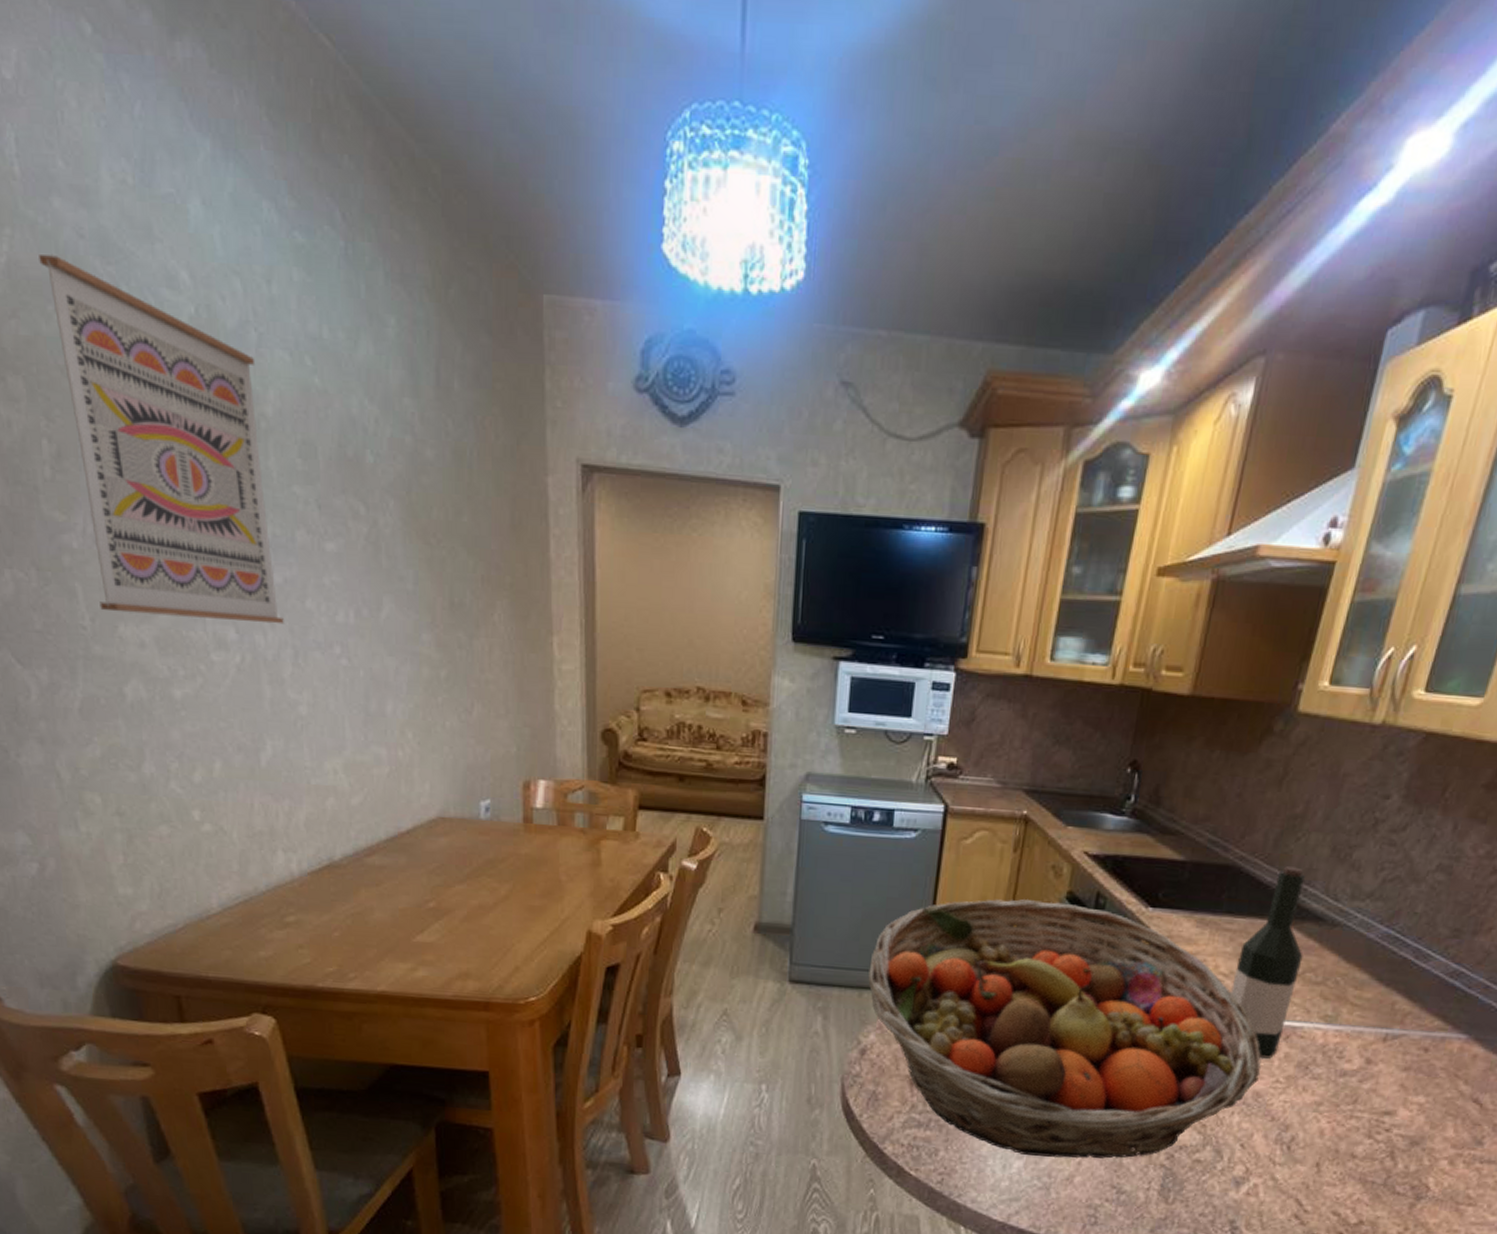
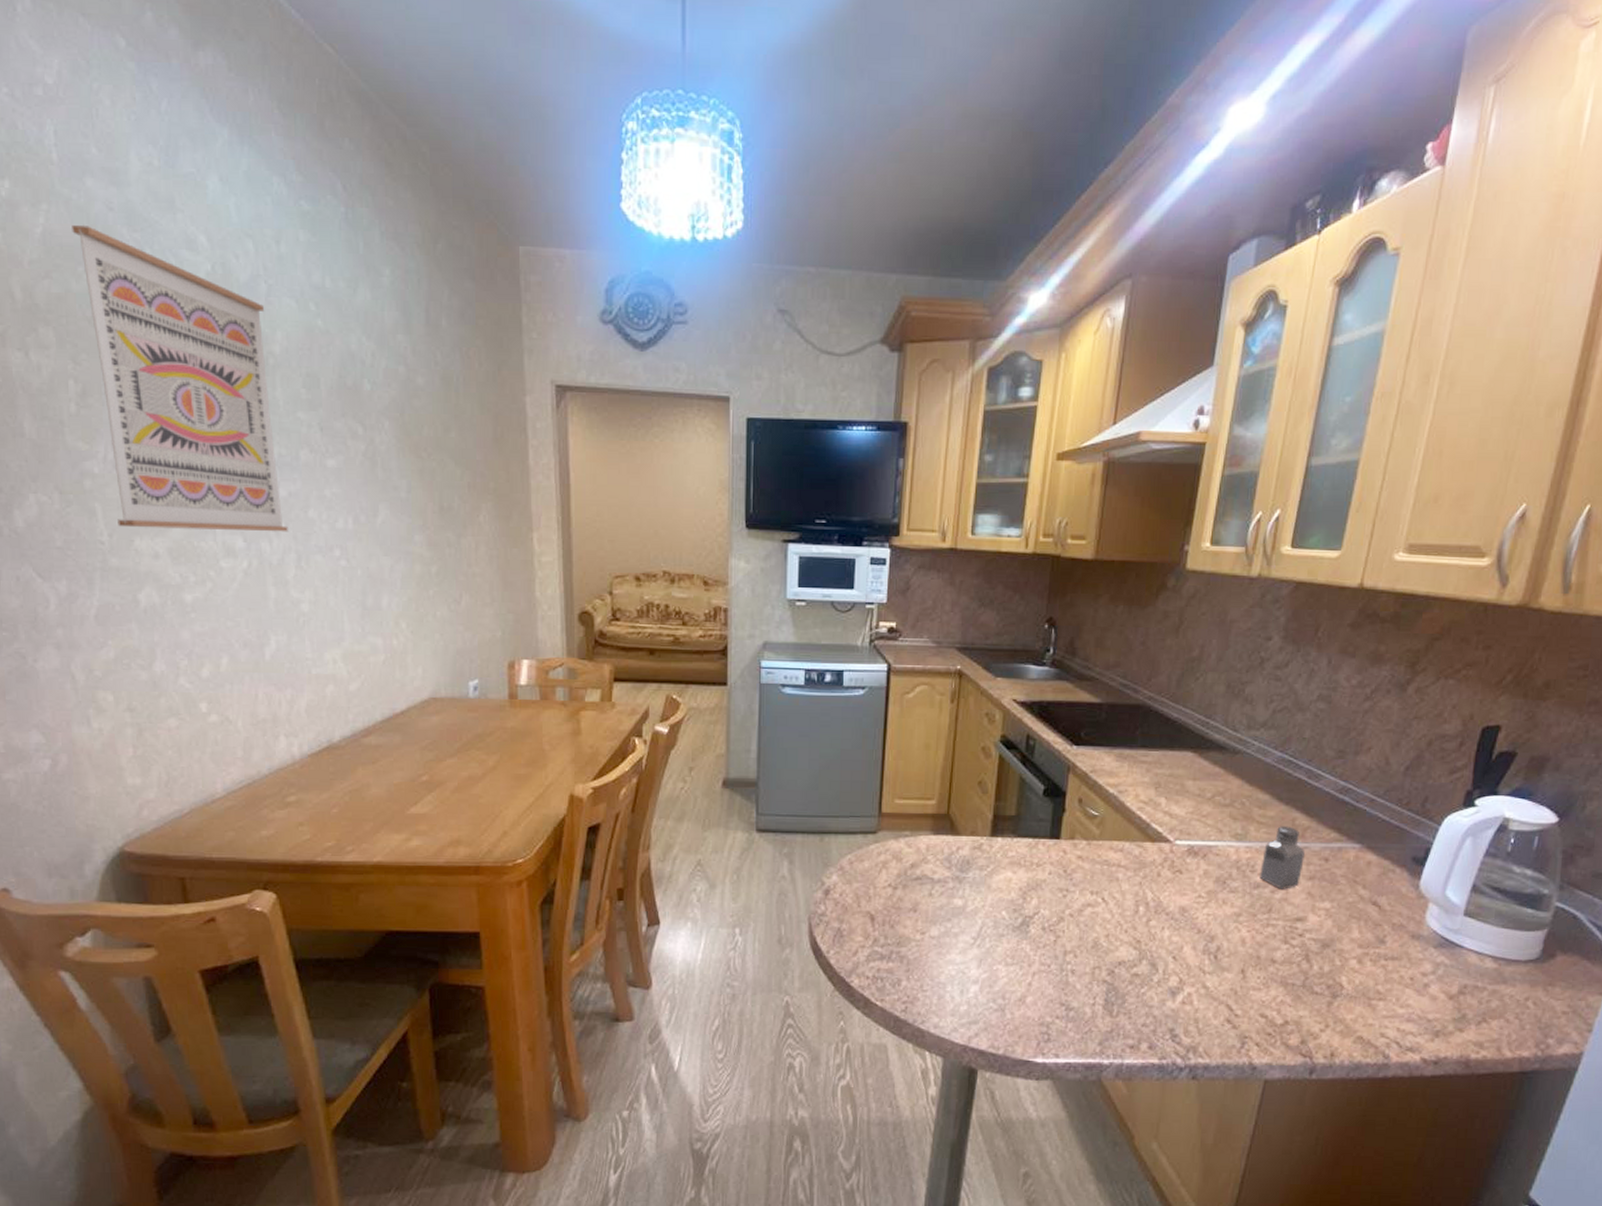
fruit basket: present [868,898,1261,1159] -> none [828,743,1185,980]
wine bottle: present [1220,866,1305,1059] -> none [1145,703,1211,877]
saltshaker: none [1347,1009,1402,1080] -> present [1259,826,1305,889]

